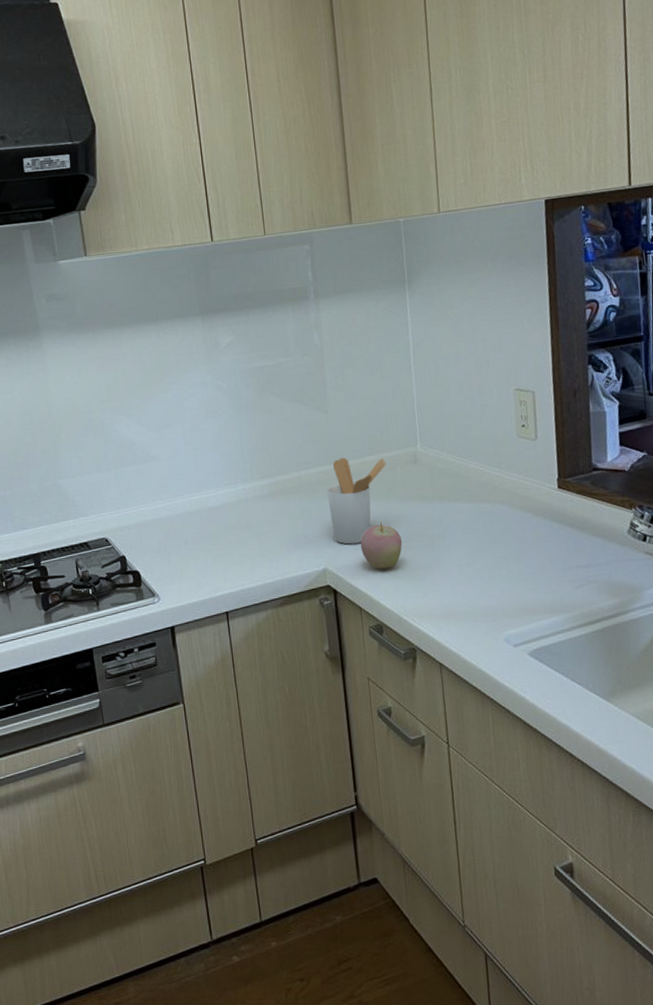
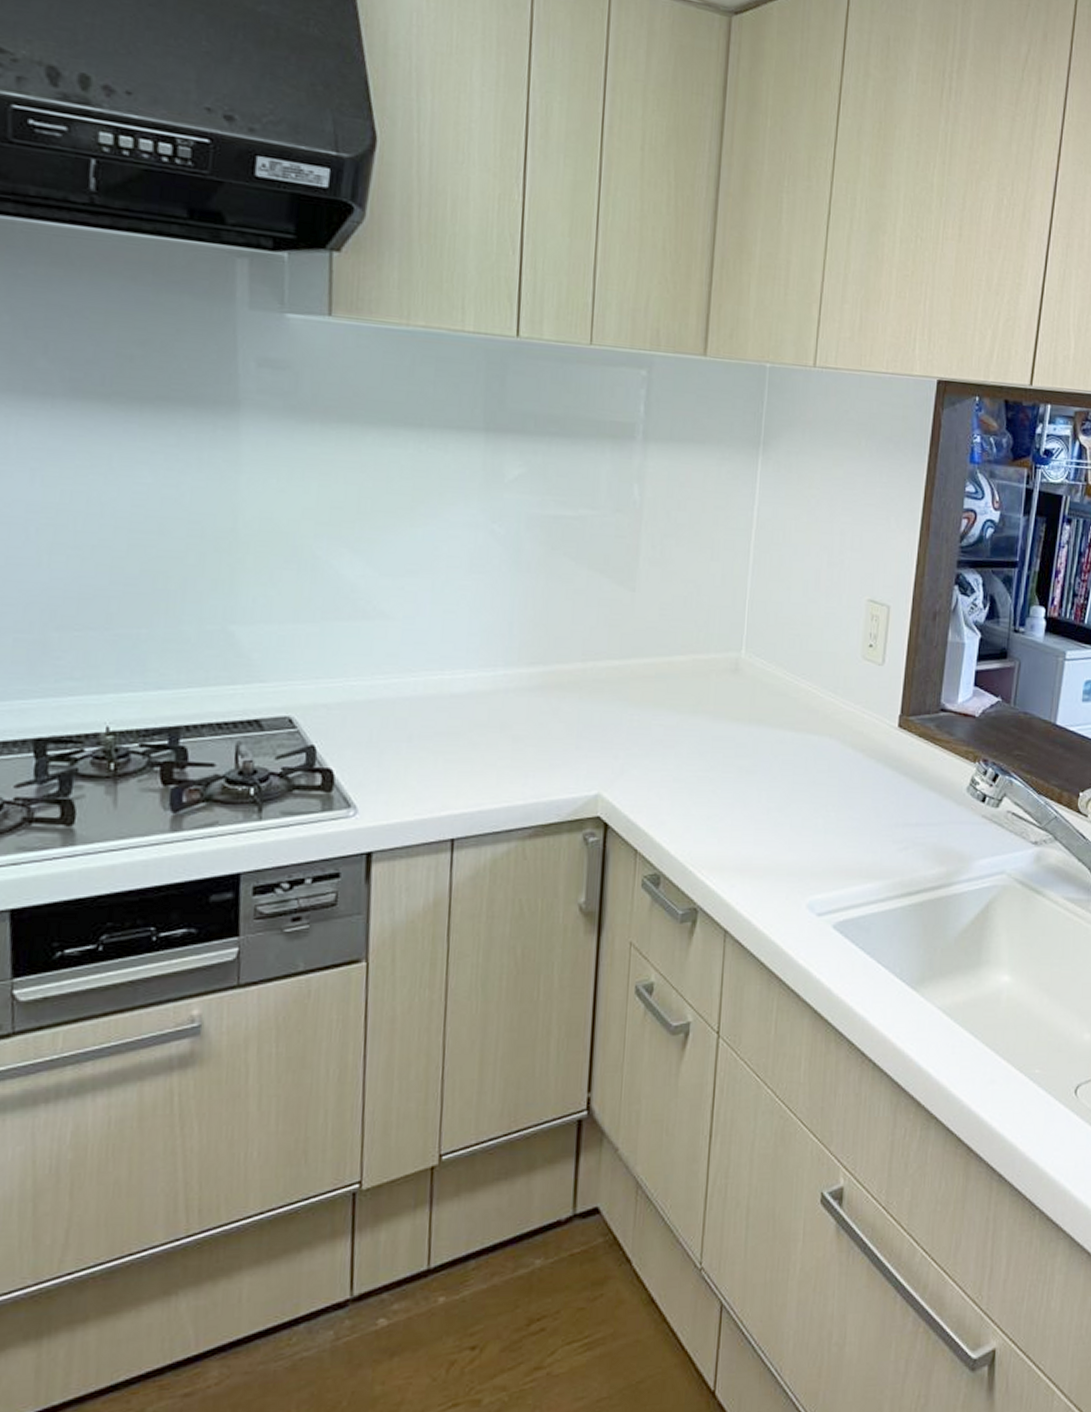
utensil holder: present [326,457,386,545] -> none [616,652,699,767]
apple: present [360,522,402,569] -> none [648,742,703,803]

